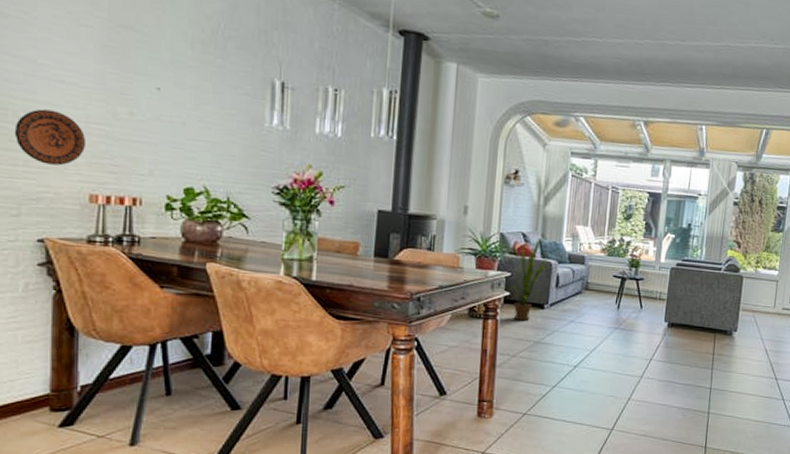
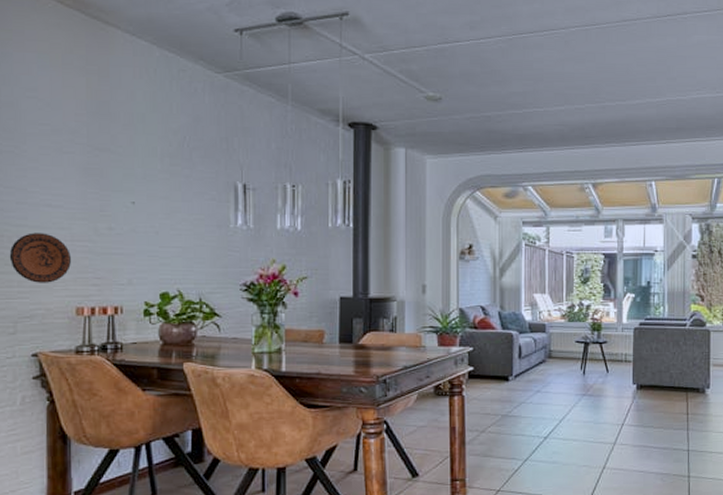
house plant: present [508,239,552,321] -> none [468,311,512,395]

